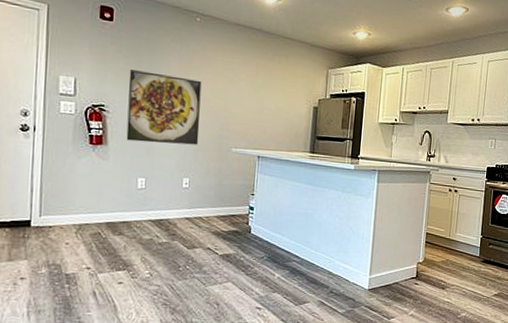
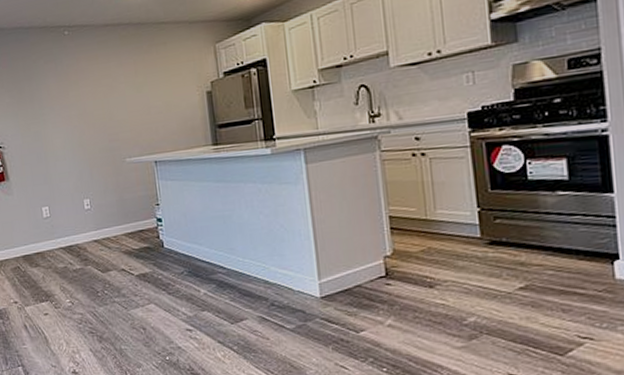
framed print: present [126,69,202,145] -> none [14,95,91,172]

